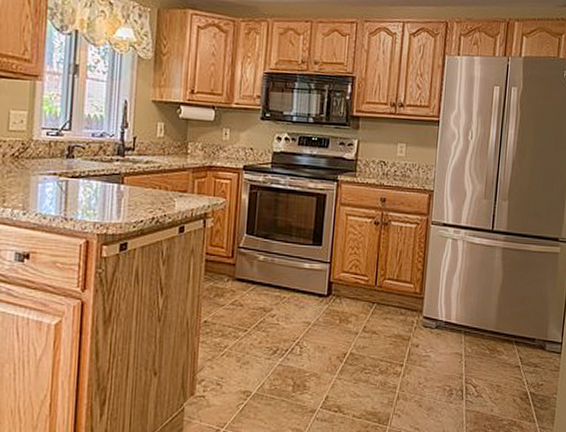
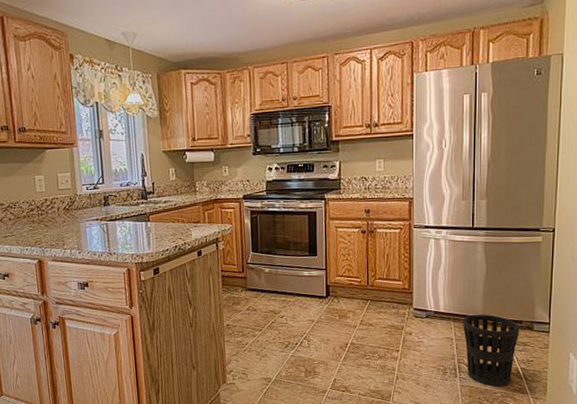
wastebasket: none [474,328,532,413] -> present [463,314,520,387]

